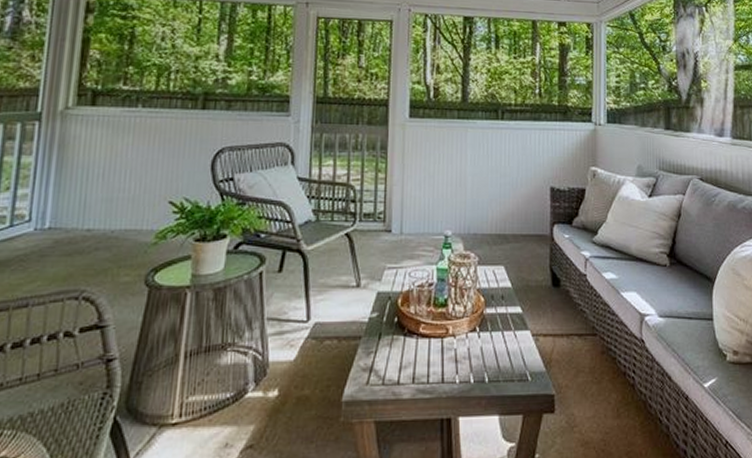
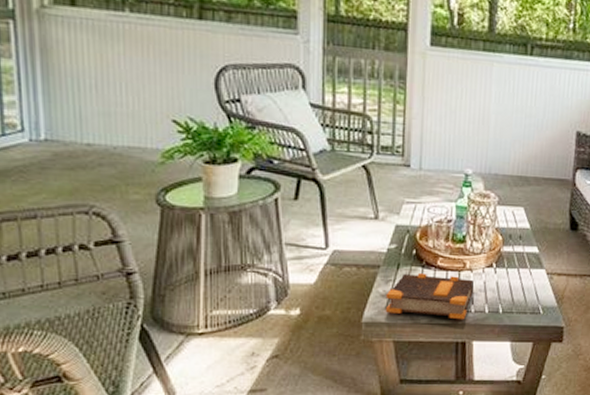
bible: none [366,342,457,393] -> present [385,273,474,320]

